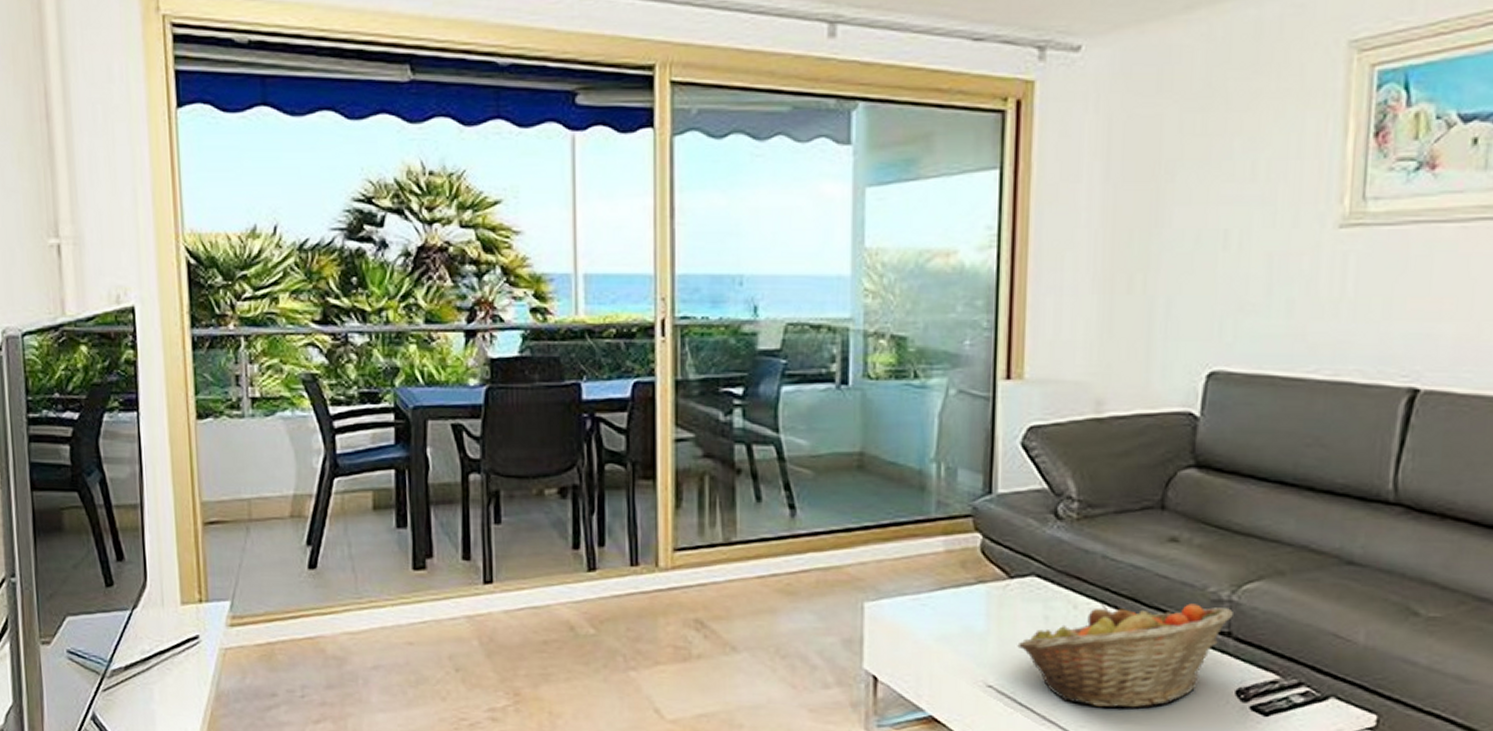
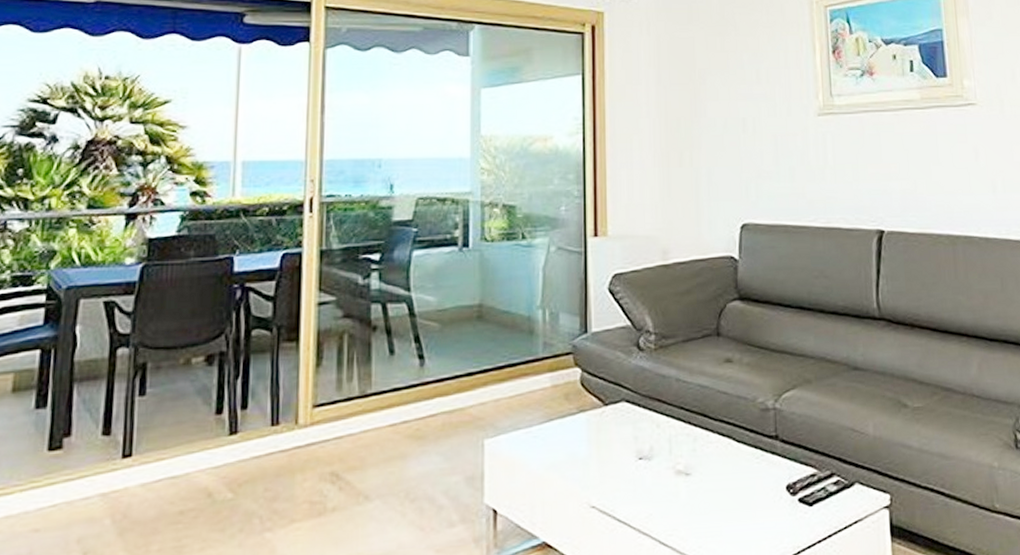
fruit basket: present [1017,603,1233,709] -> none [614,413,778,516]

